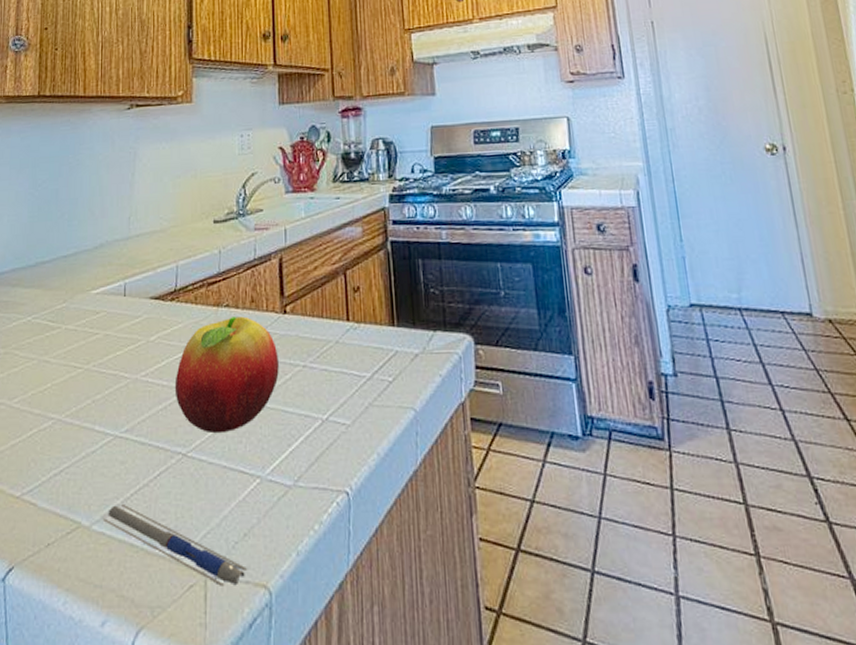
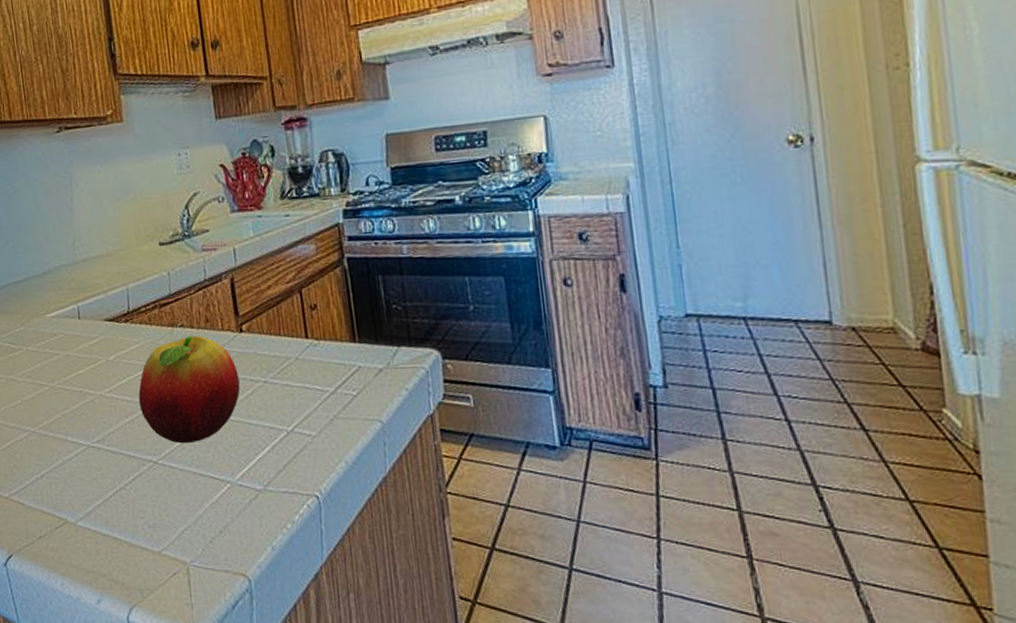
pen: present [103,505,248,586] -> none [87,505,227,574]

